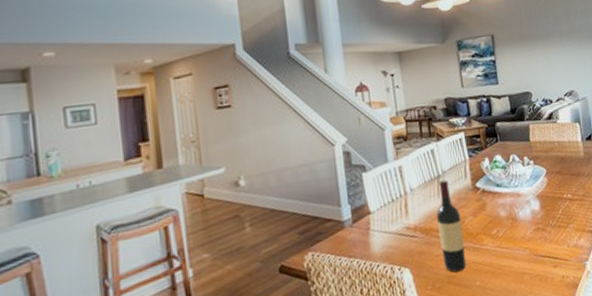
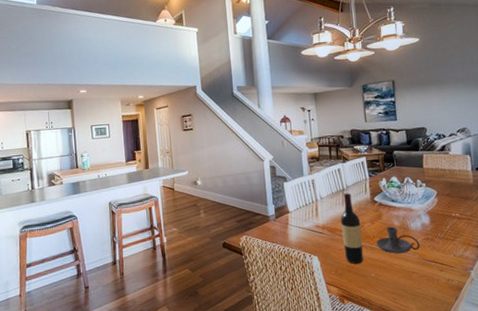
candle holder: none [480,218,531,253] -> present [376,226,420,254]

